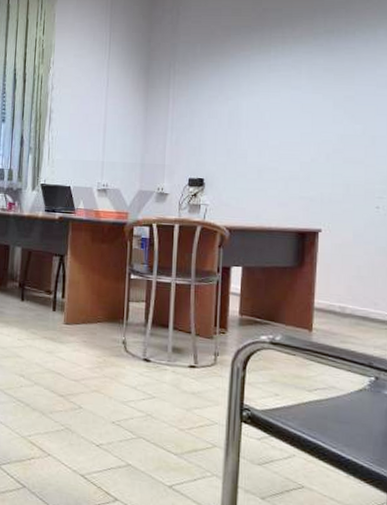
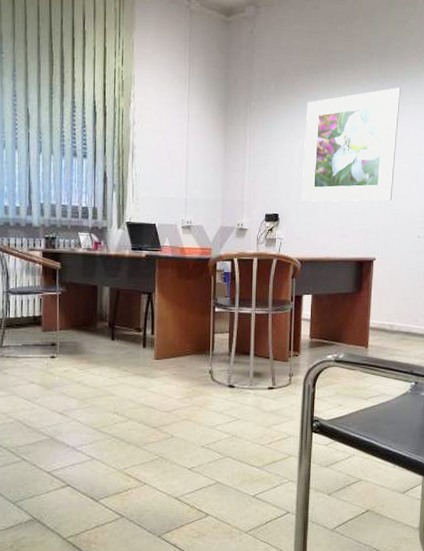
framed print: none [230,43,351,167] -> present [301,87,401,202]

